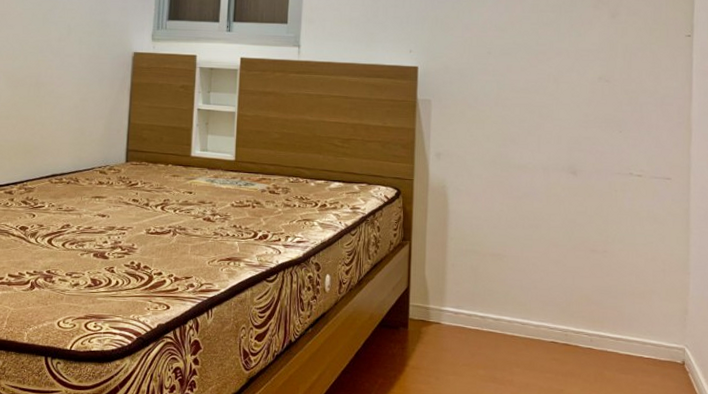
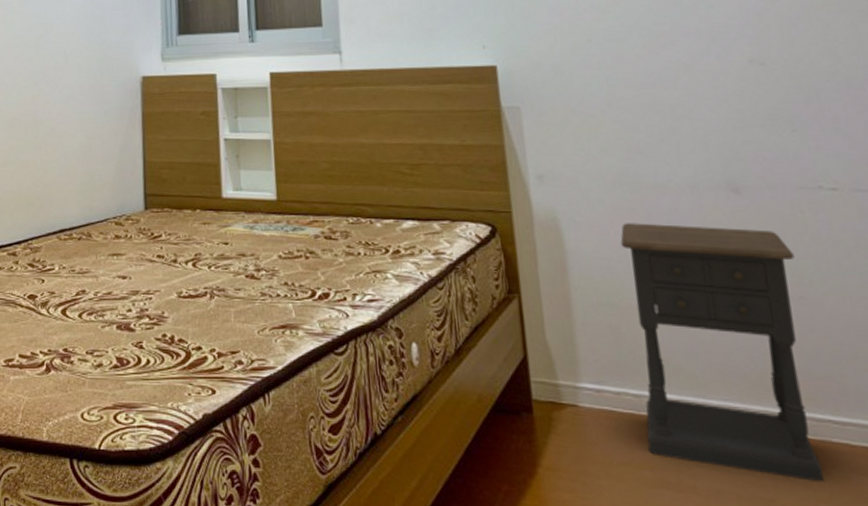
nightstand: none [485,192,605,378] -> present [620,223,825,481]

